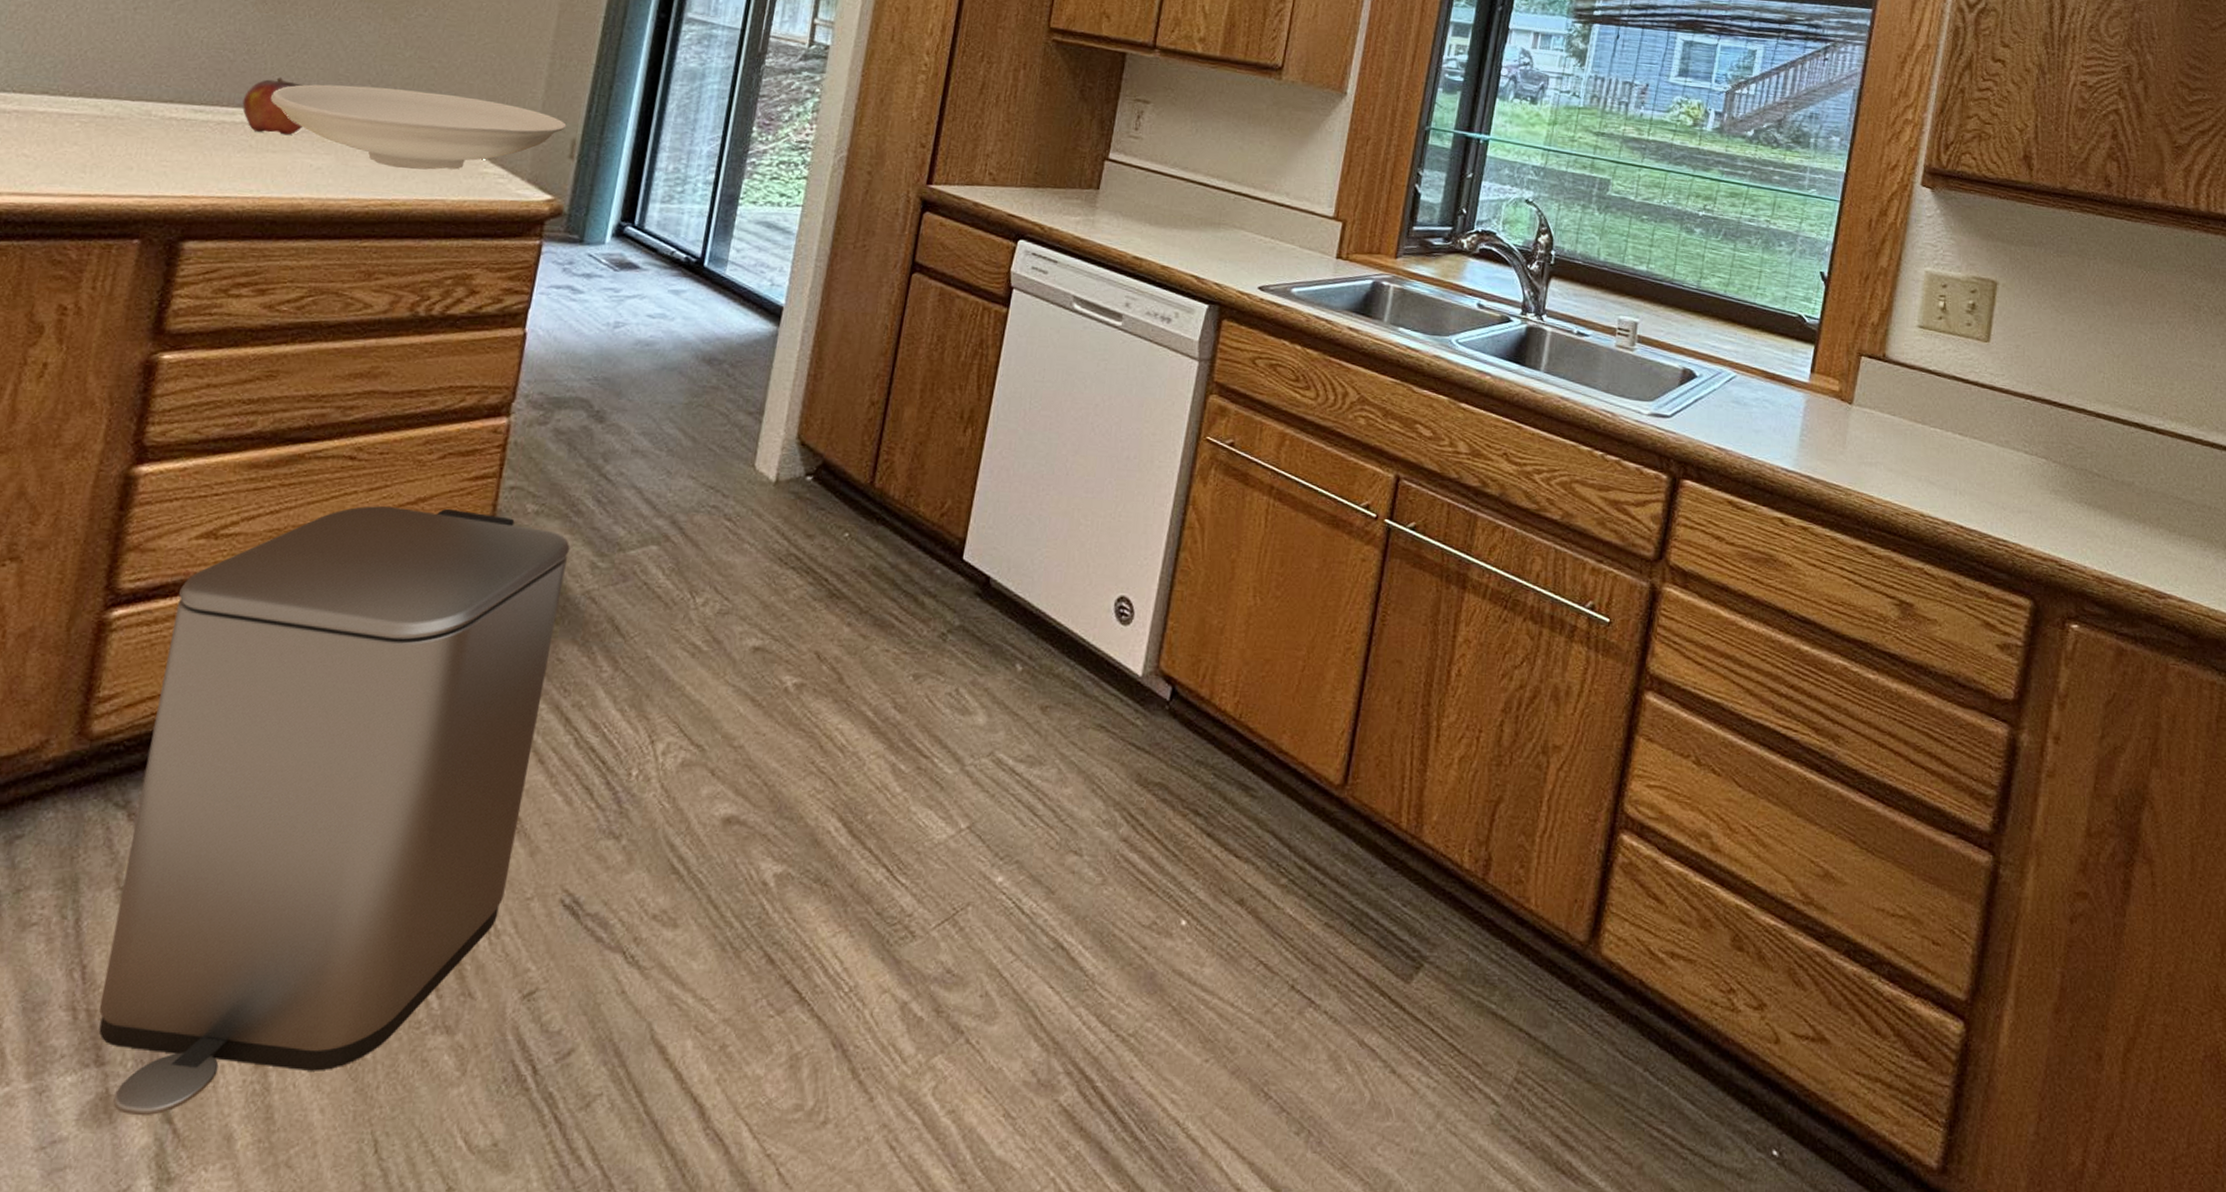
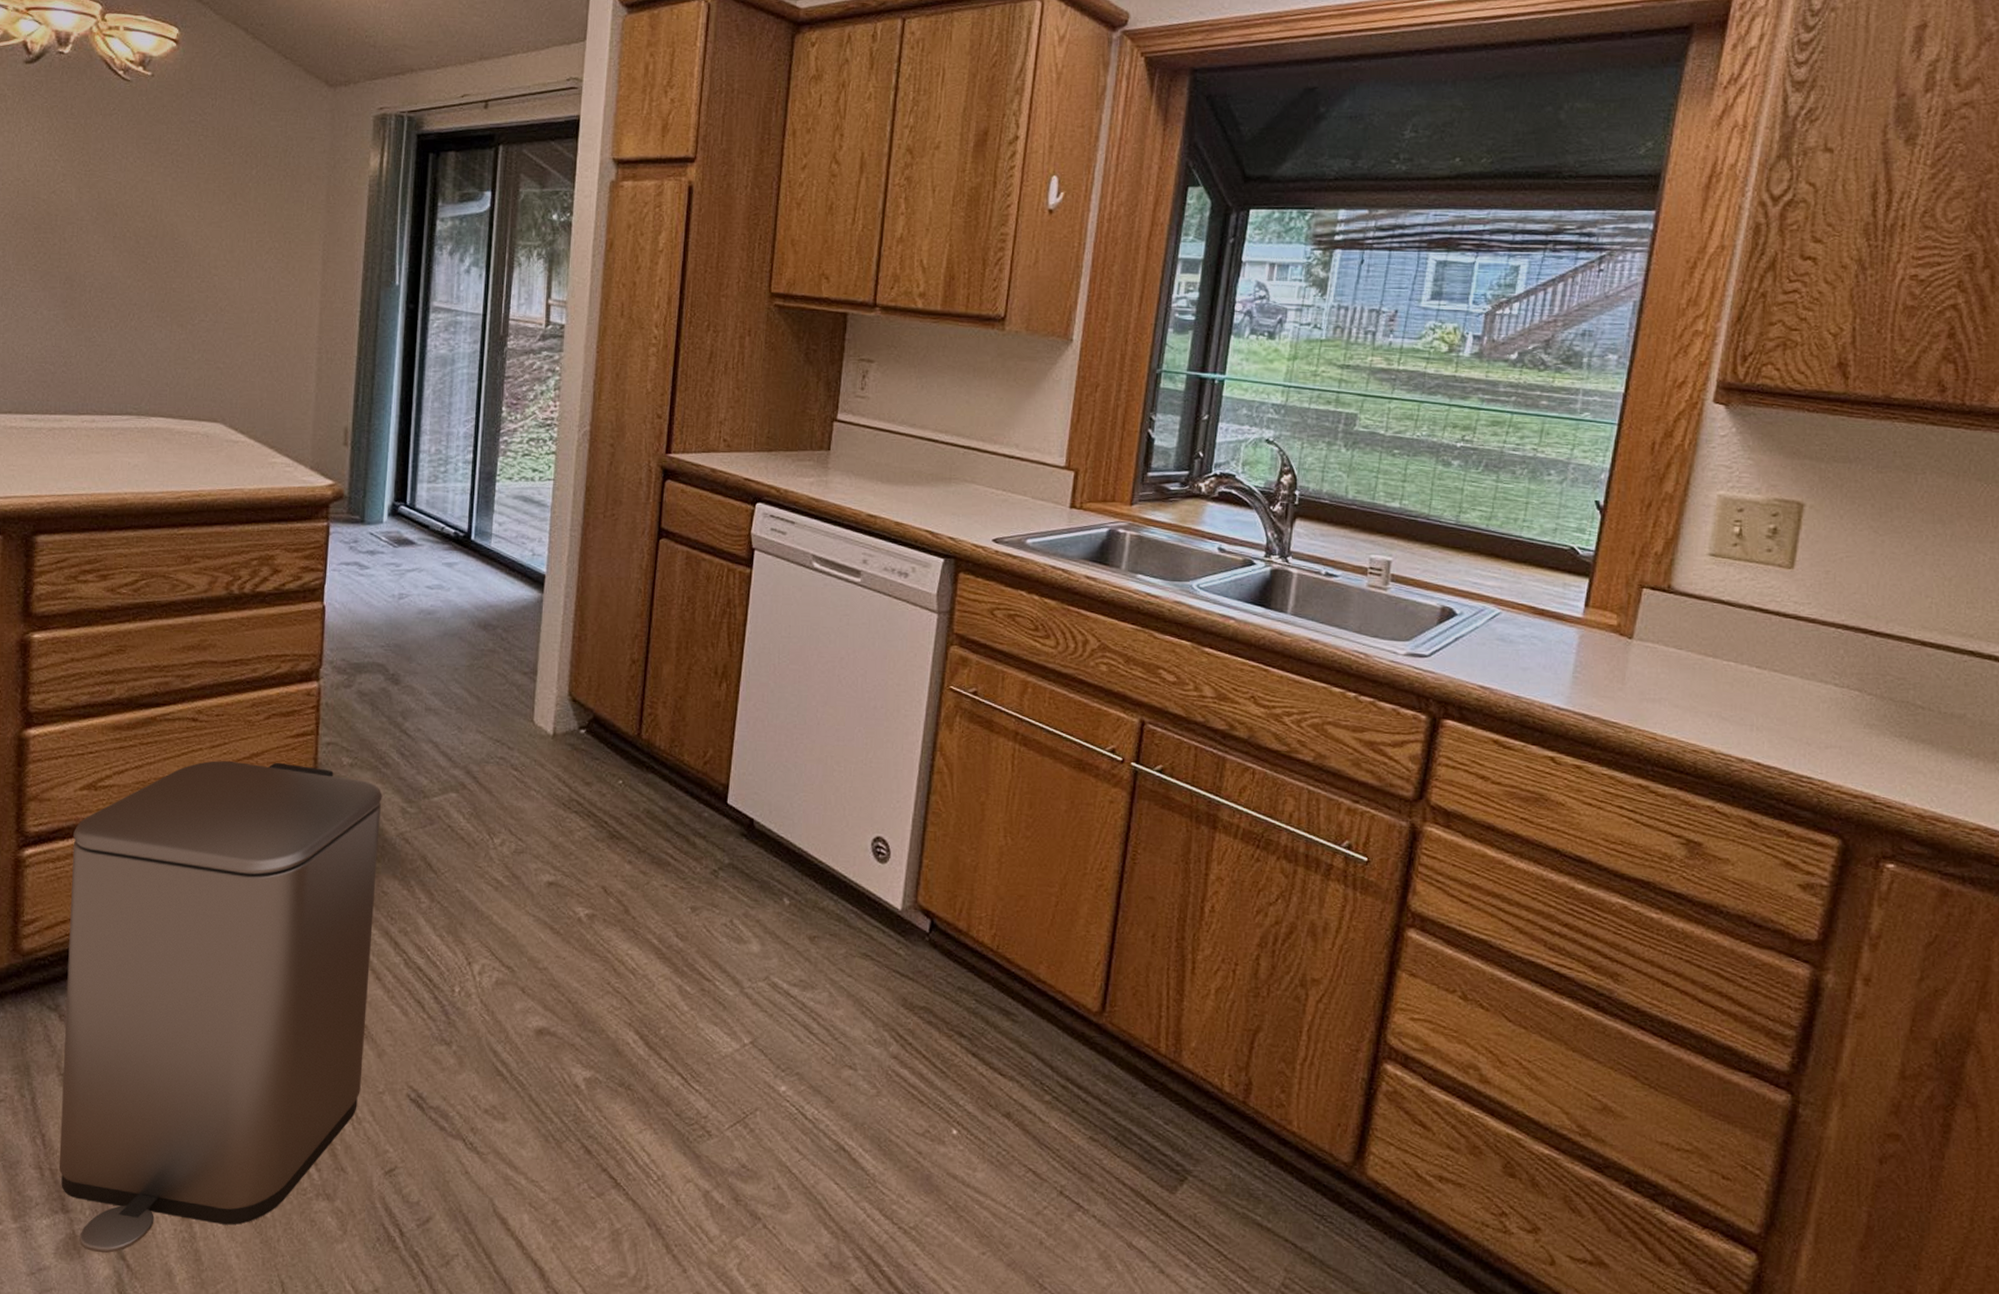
fruit: present [242,77,304,135] -> none [66,386,118,437]
decorative bowl: present [271,84,567,170] -> none [89,389,338,462]

